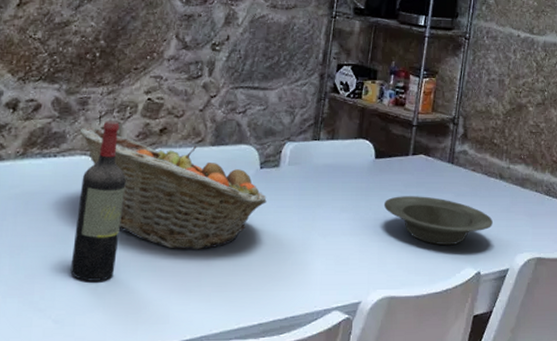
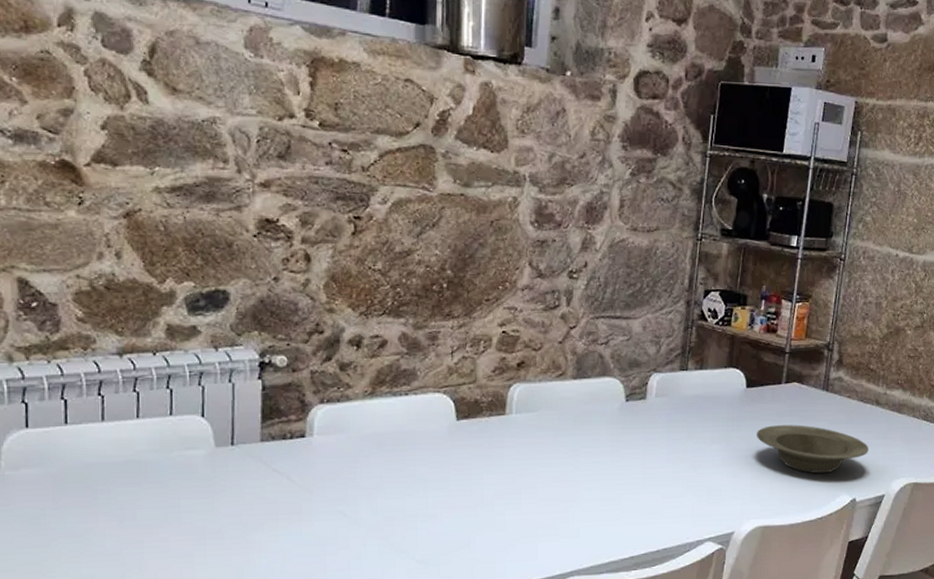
wine bottle: present [70,120,126,281] -> none [431,355,484,521]
fruit basket: present [80,127,267,250] -> none [432,363,634,487]

